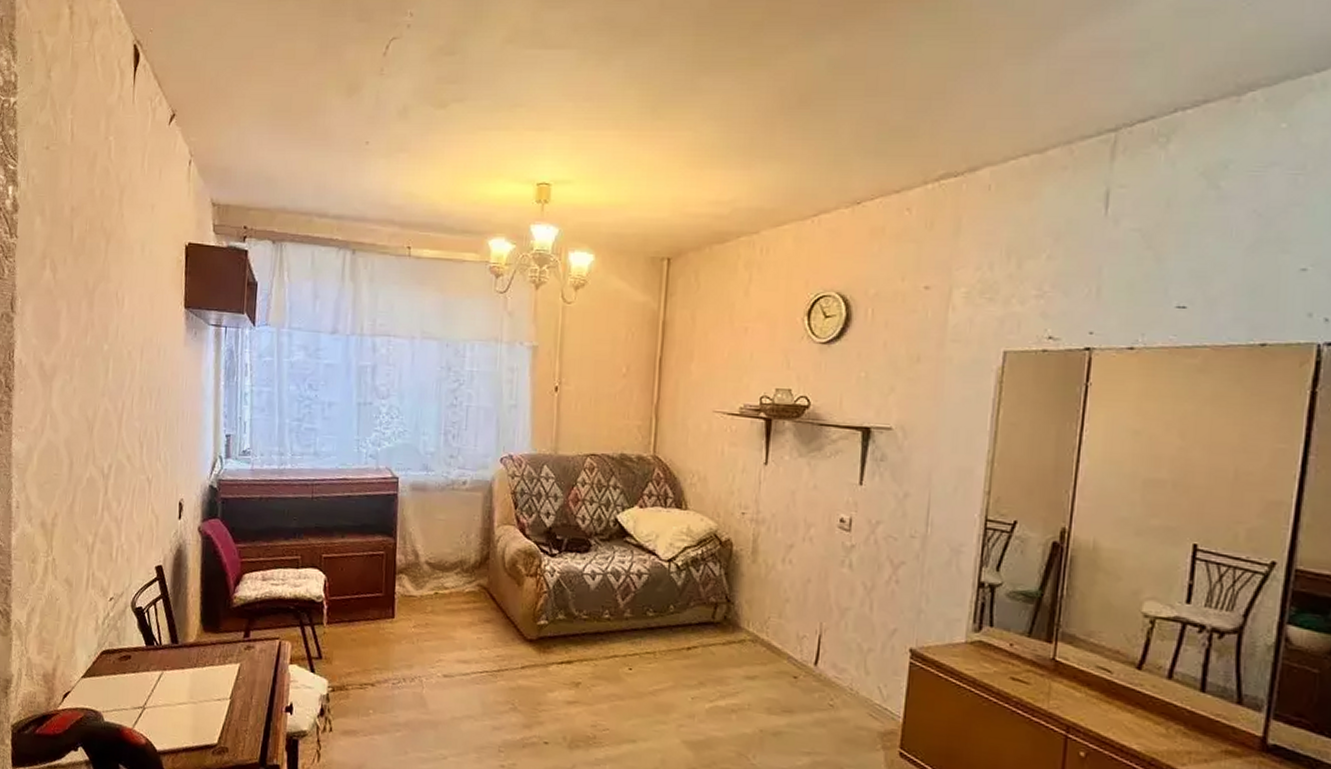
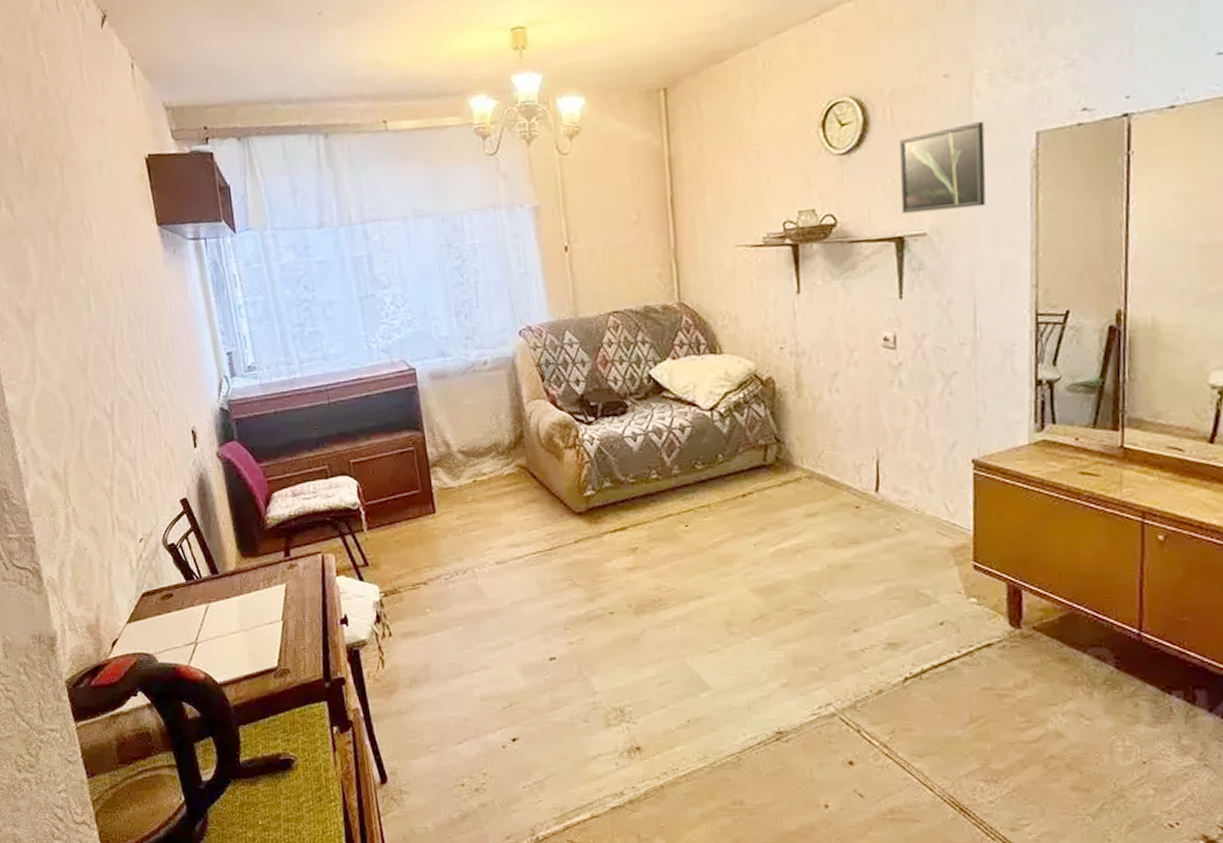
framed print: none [871,334,957,412] -> present [899,122,986,214]

